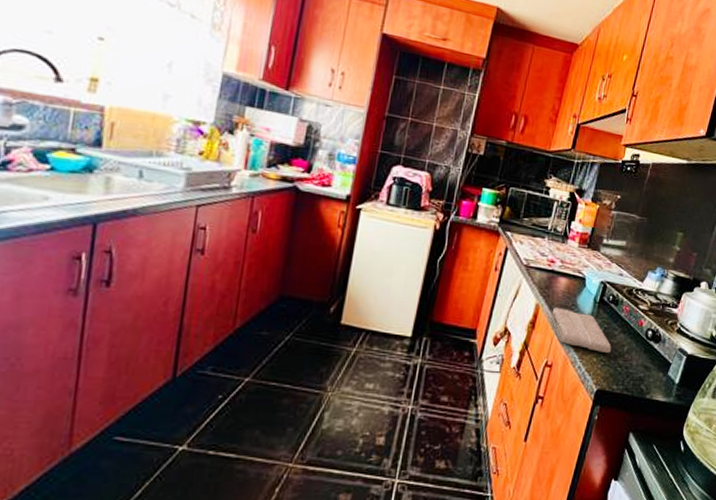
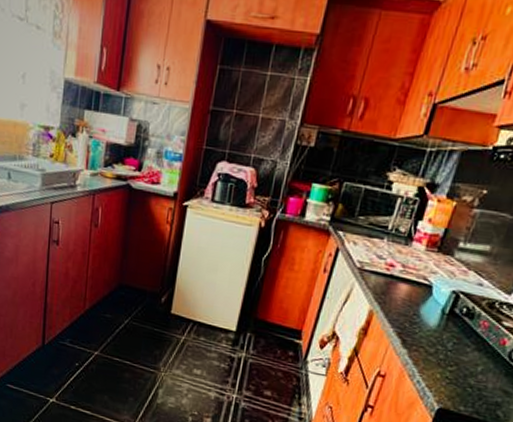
washcloth: present [551,307,611,353] -> none [387,315,461,371]

